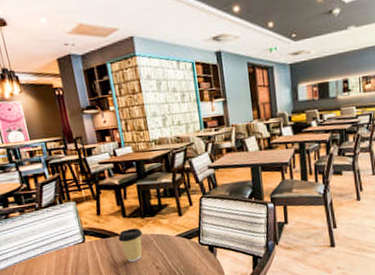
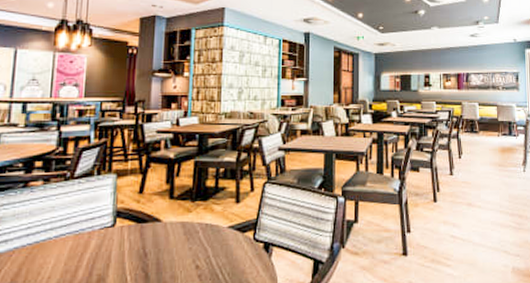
coffee cup: present [118,228,143,262] -> none [157,213,188,257]

